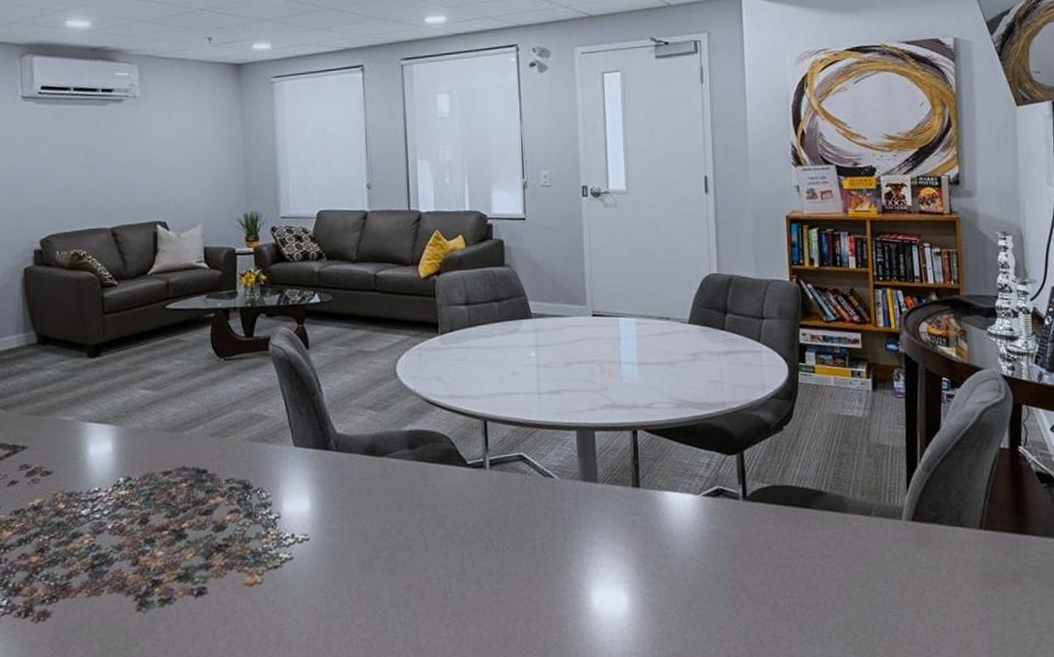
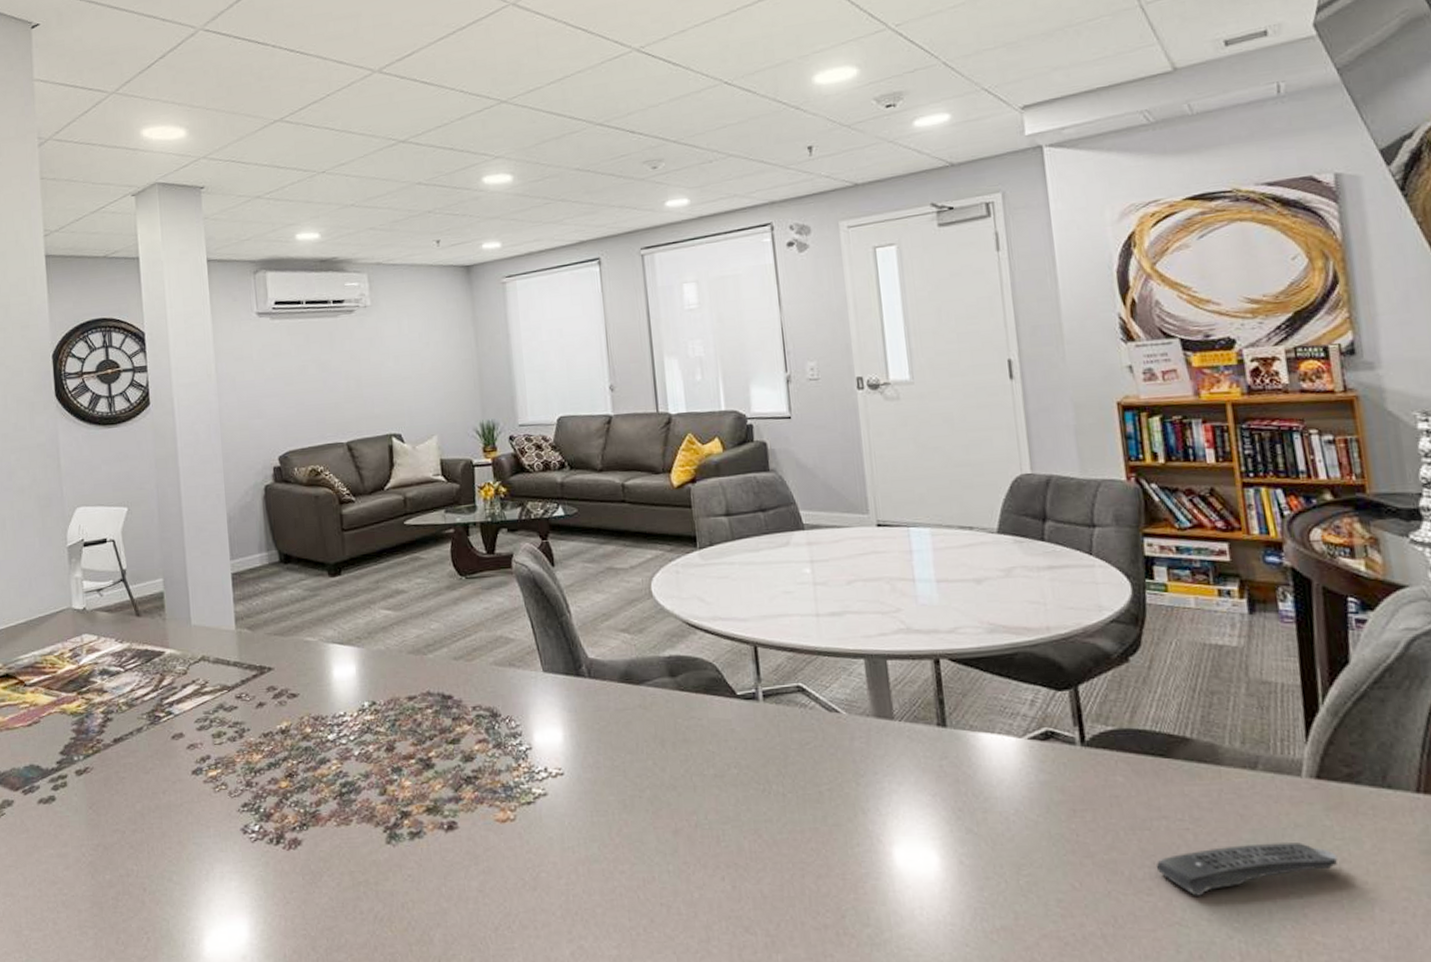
remote control: none [793,572,923,619] -> present [1155,842,1338,896]

